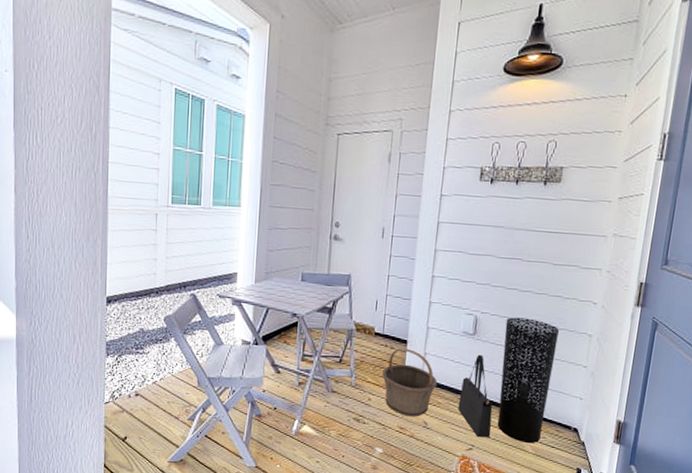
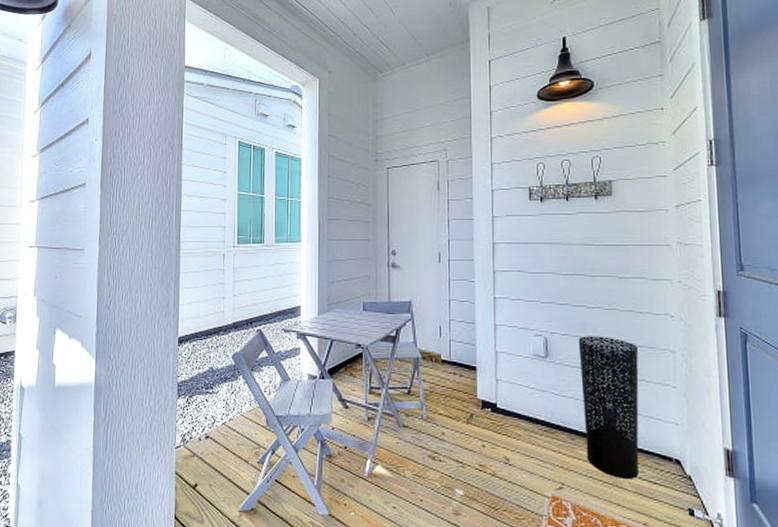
basket: present [382,348,438,417] -> none [454,376,514,452]
tote bag: present [458,354,493,437] -> none [540,378,581,473]

